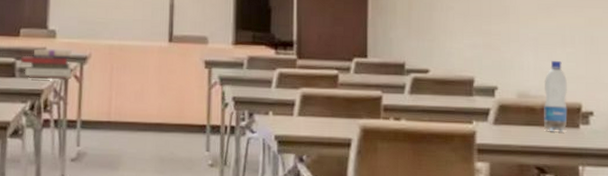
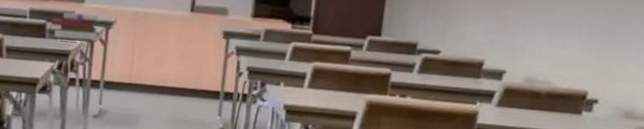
bottle: present [544,61,568,133] -> none [546,48,577,118]

